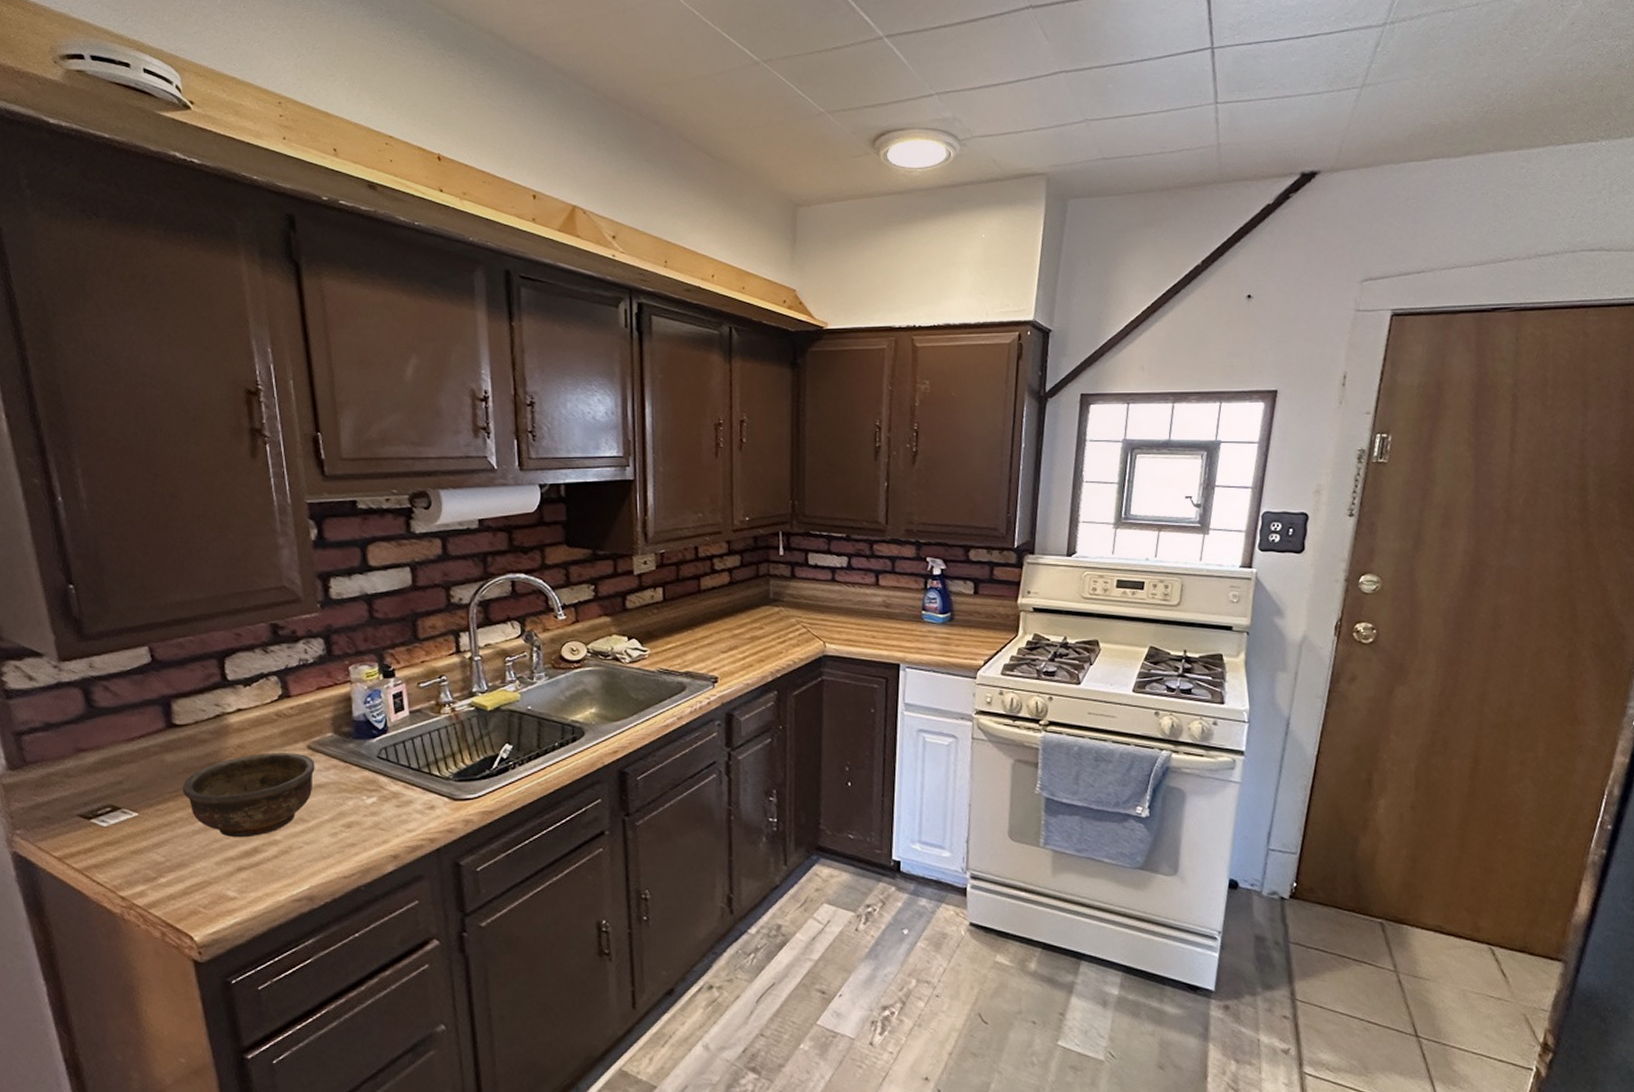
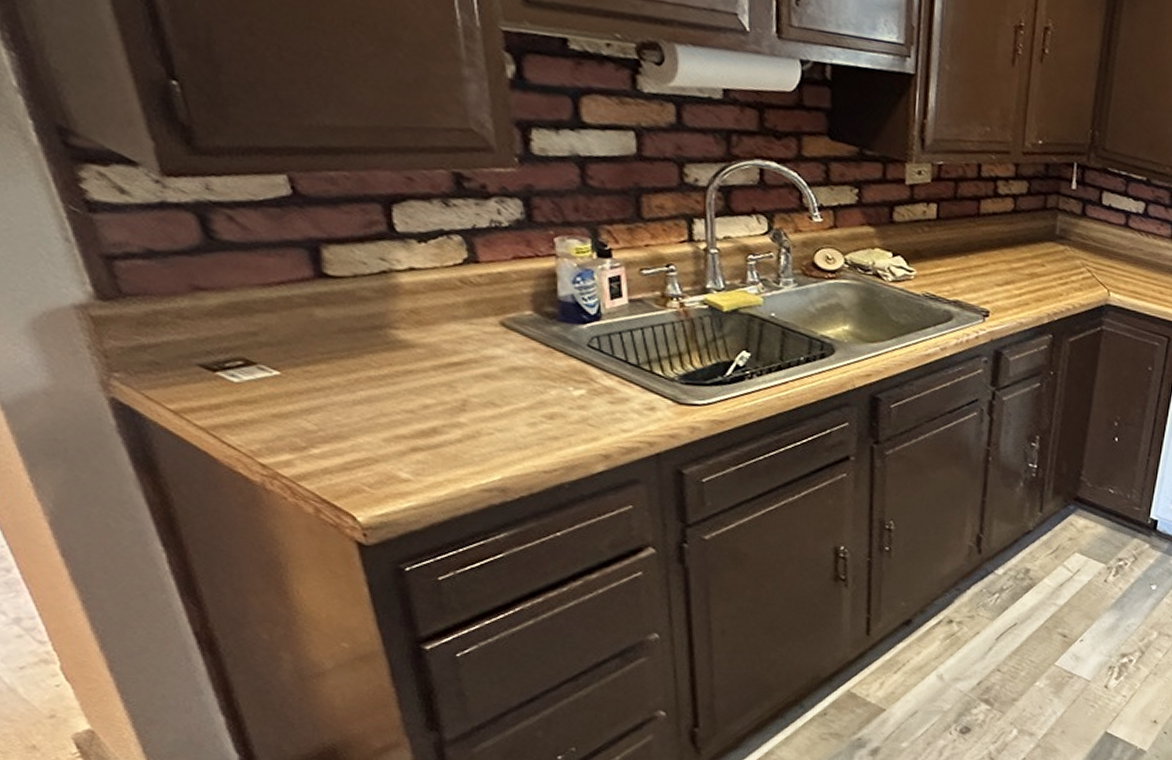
ceramic bowl: present [183,752,315,838] -> none [339,323,510,416]

